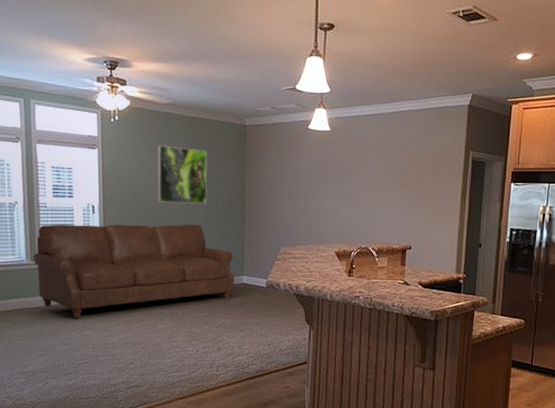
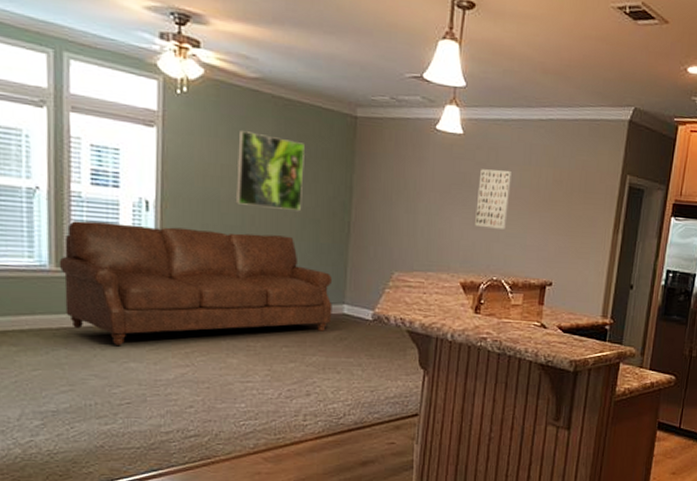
wall art: none [344,156,373,205] -> present [475,169,513,229]

